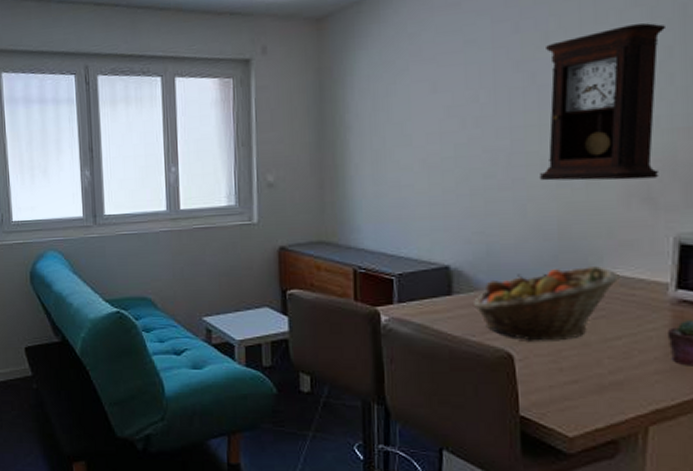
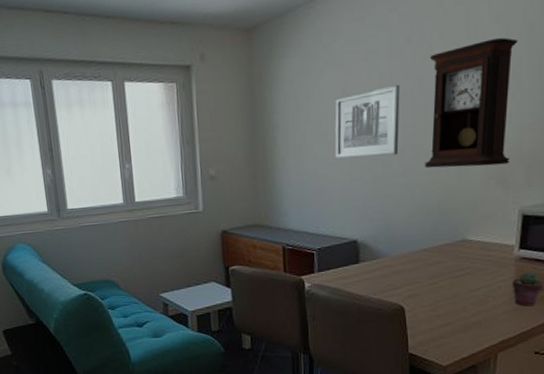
wall art: none [421,79,507,168] -> present [334,84,400,160]
fruit basket: present [472,265,620,341] -> none [374,234,480,296]

